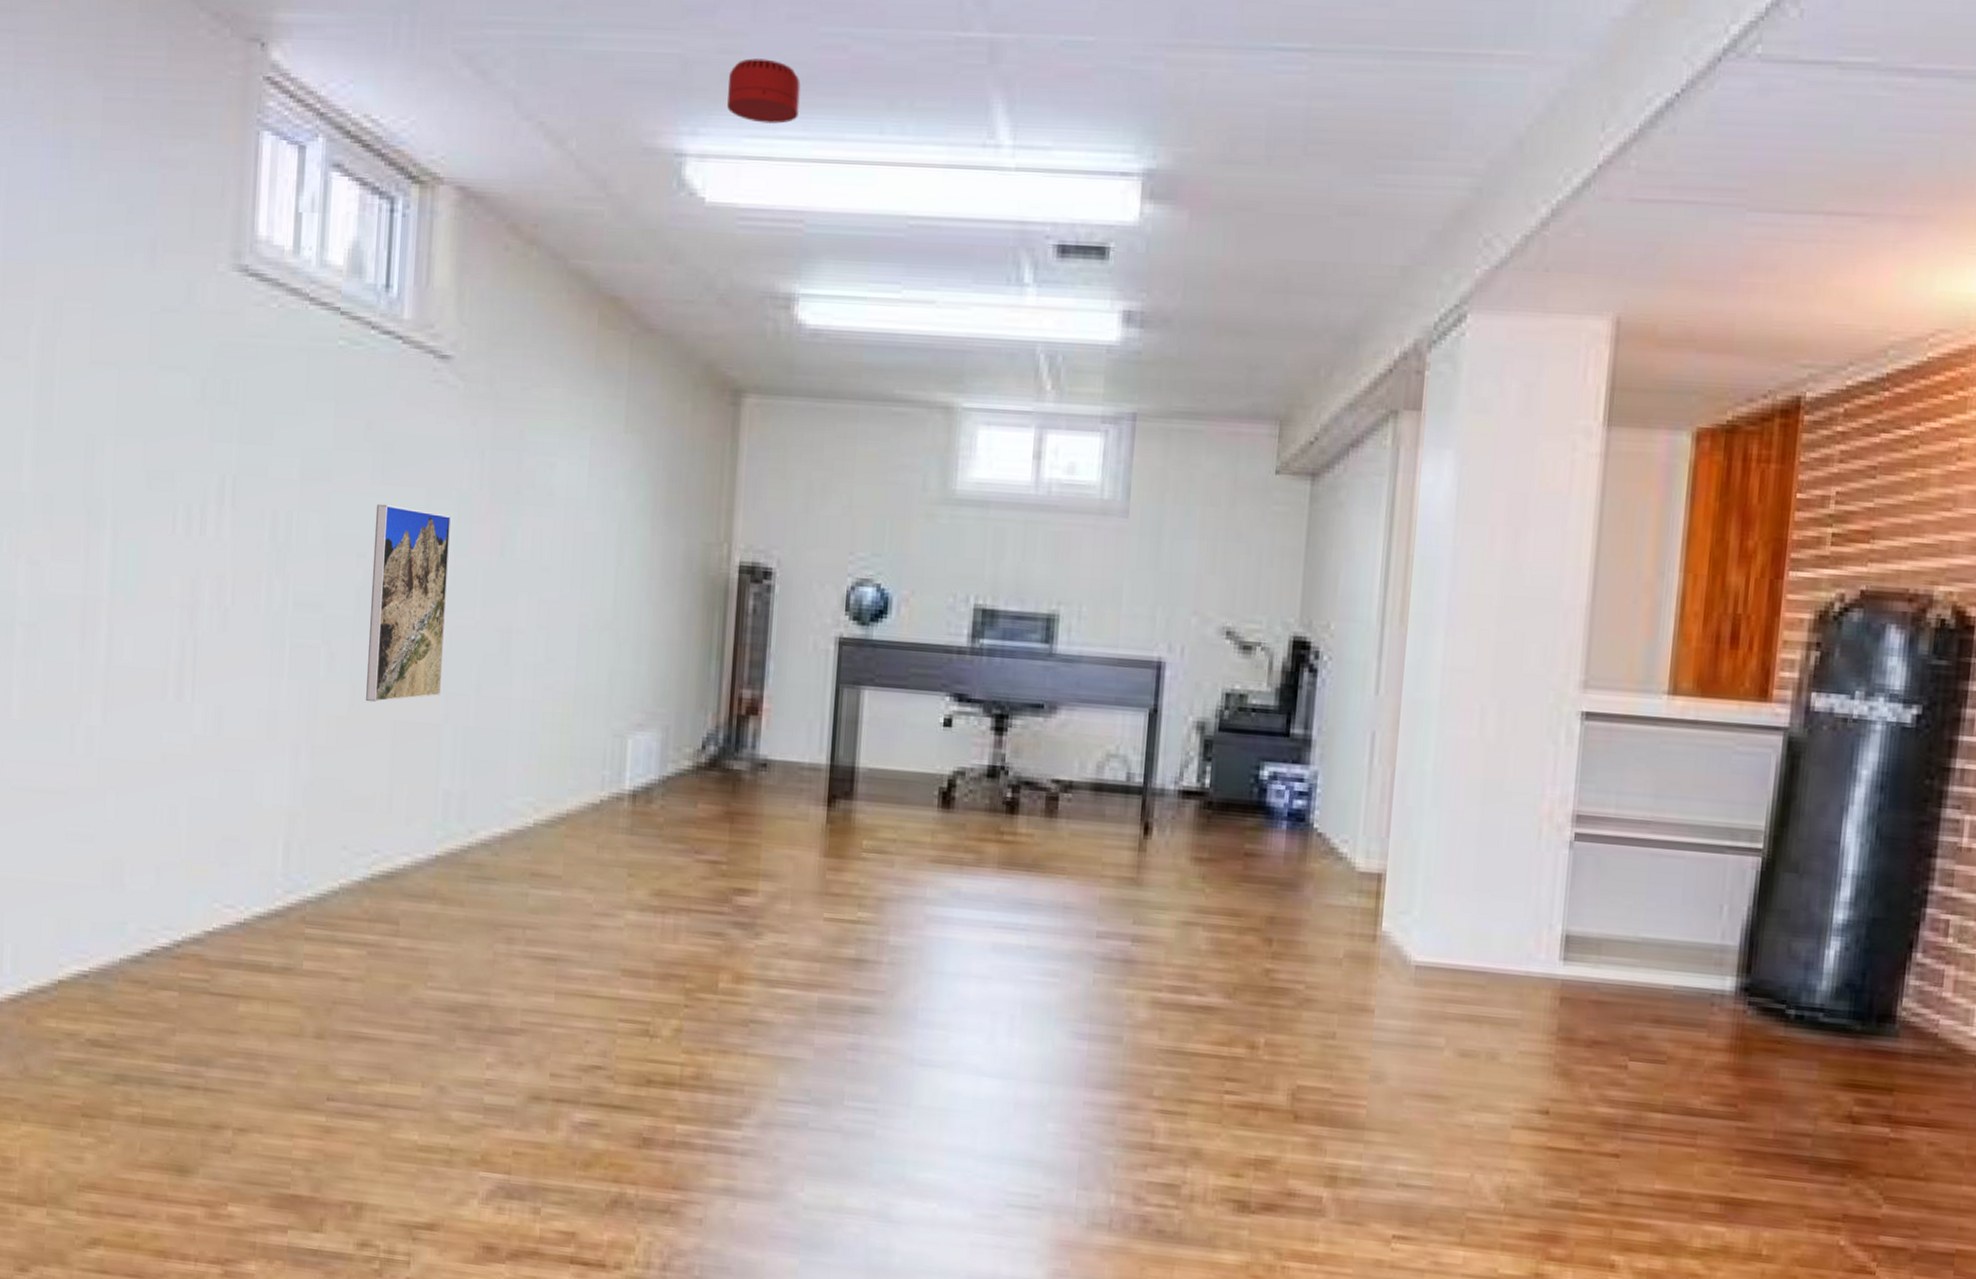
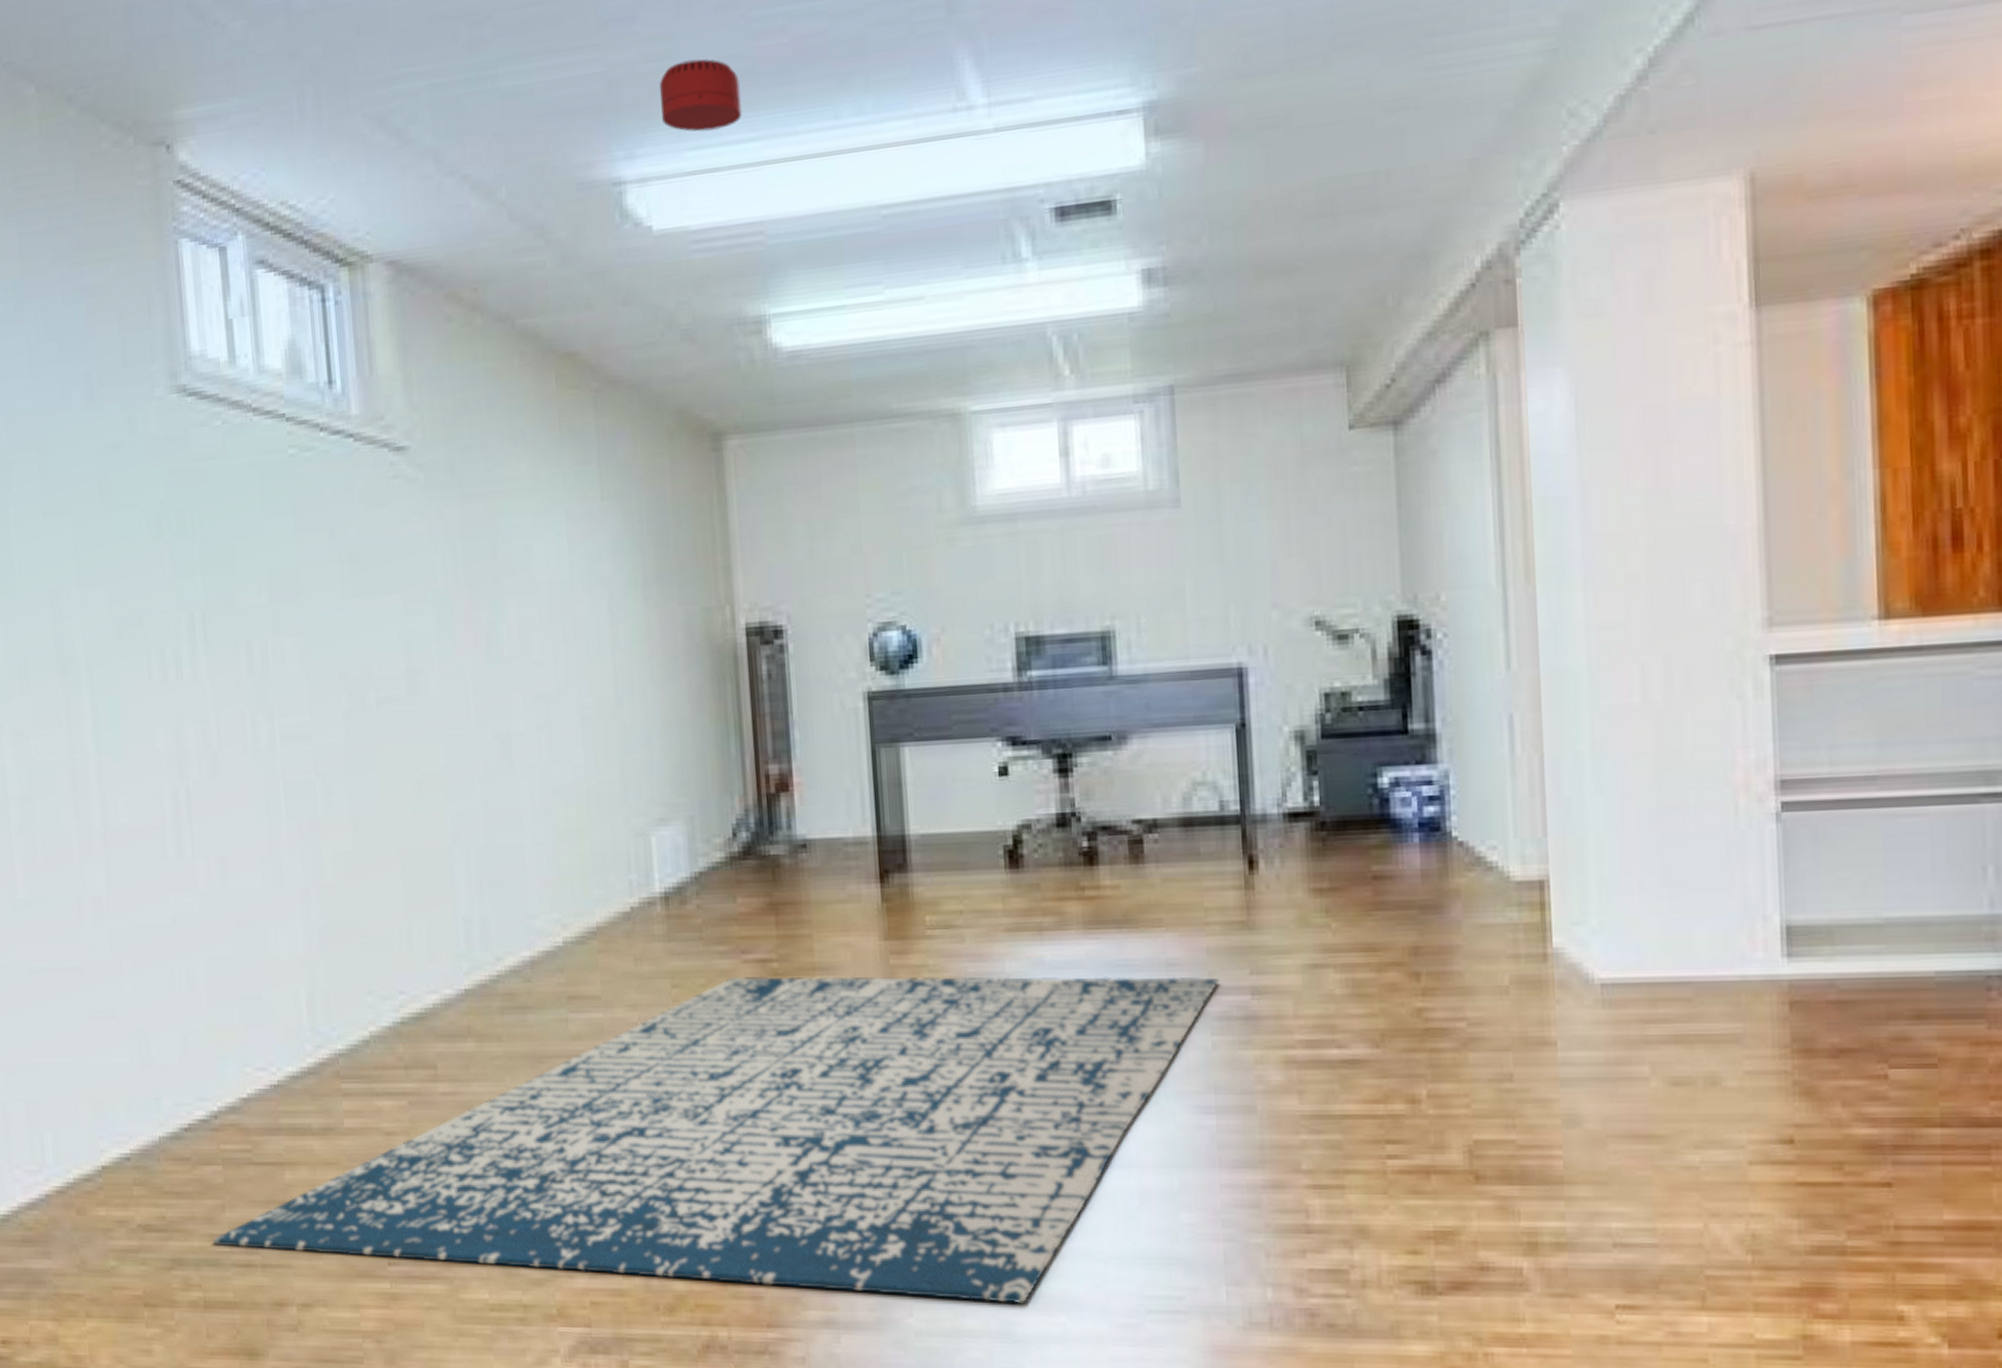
rug: none [159,873,1107,1190] -> present [213,976,1220,1305]
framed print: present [366,503,451,703] -> none [351,617,446,833]

